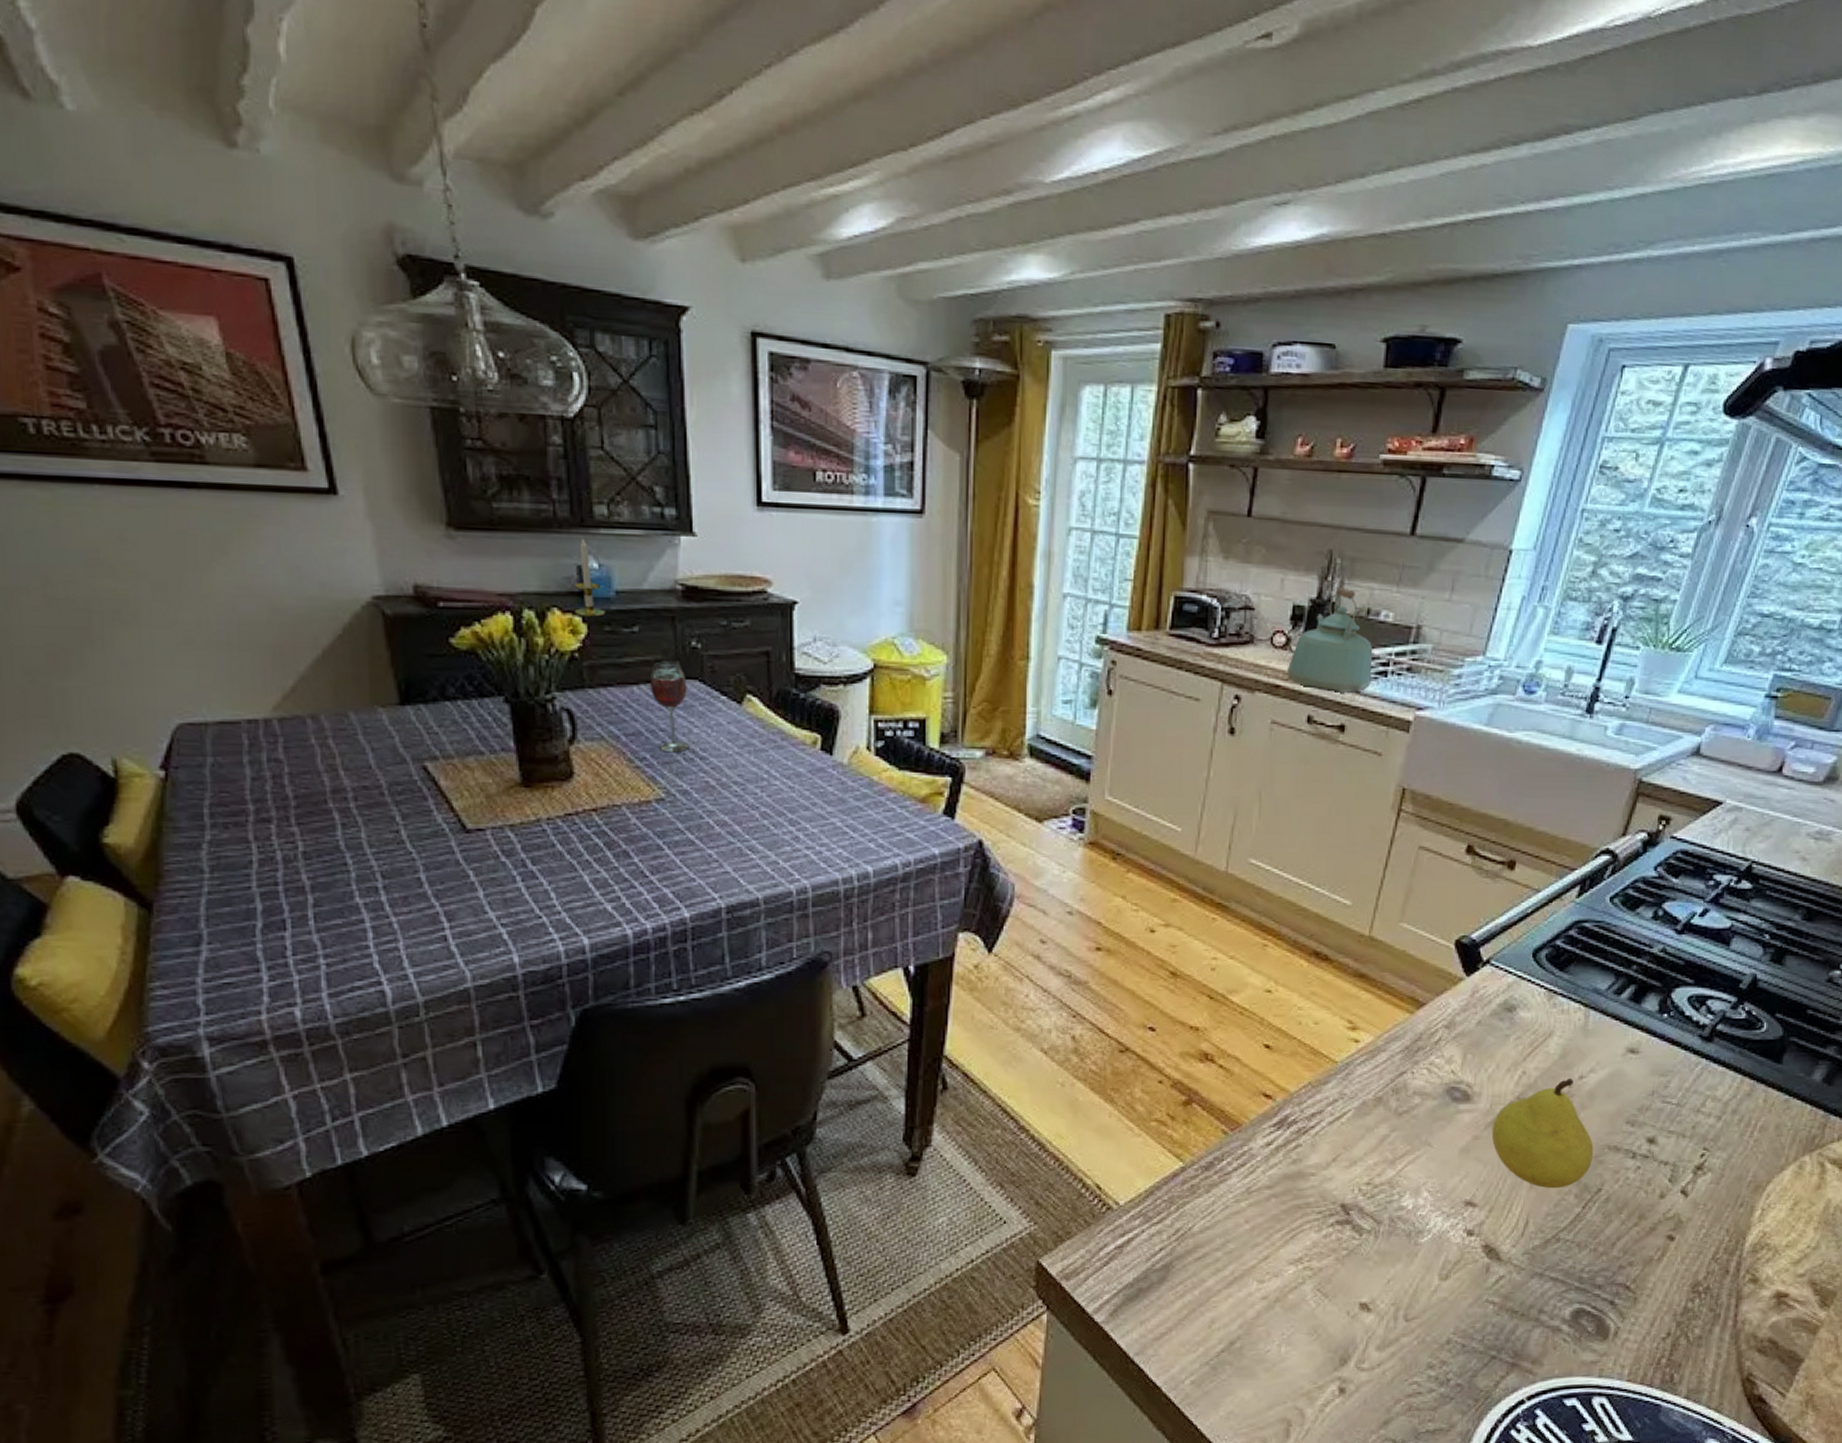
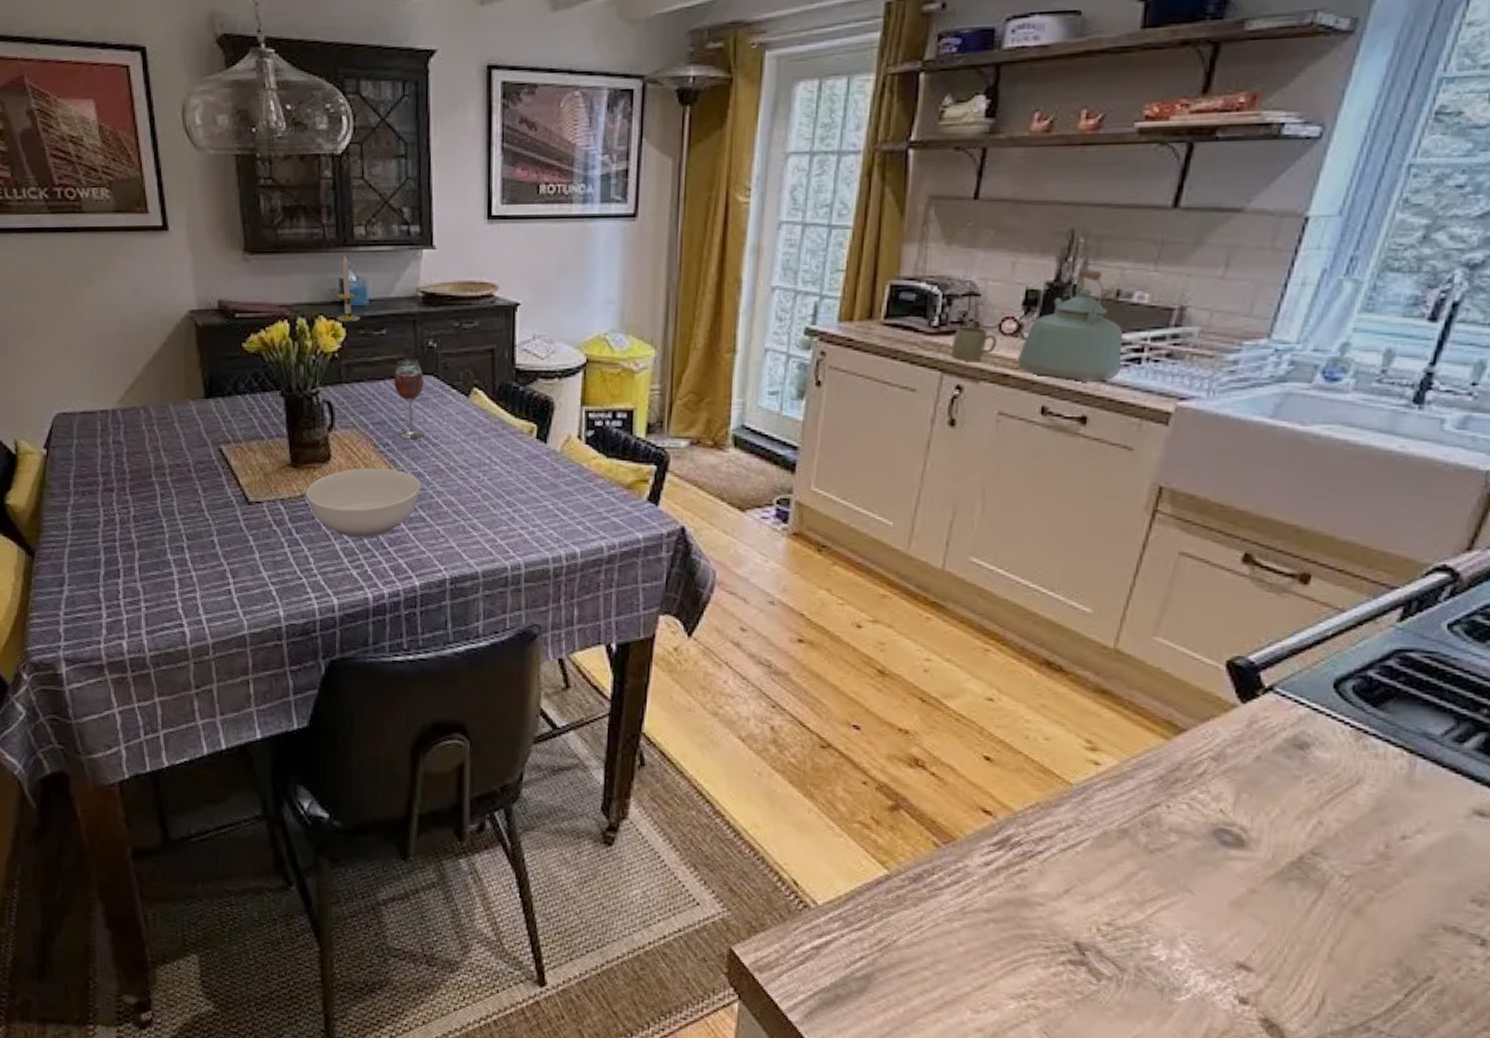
bowl: none [542,785,687,866] -> present [305,467,420,538]
mug: none [1230,638,1270,674] -> present [951,326,997,363]
fruit: present [1491,1079,1594,1189] -> none [1274,837,1422,967]

